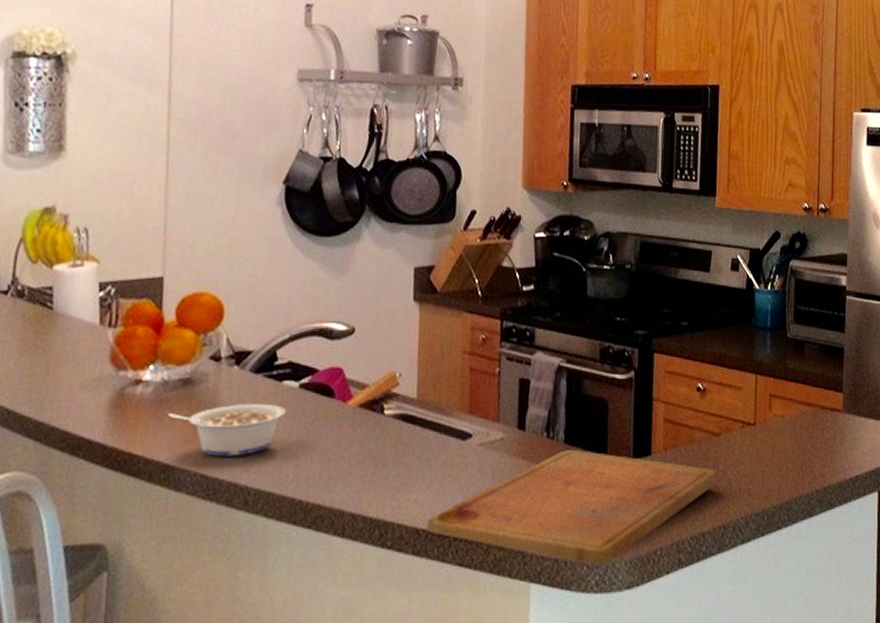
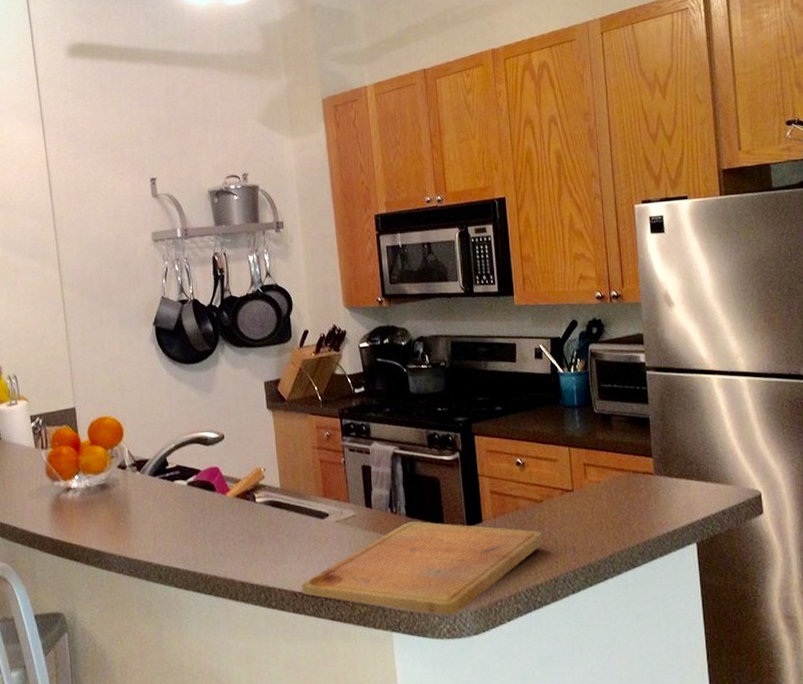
legume: present [167,404,287,457] -> none [93,500,181,543]

